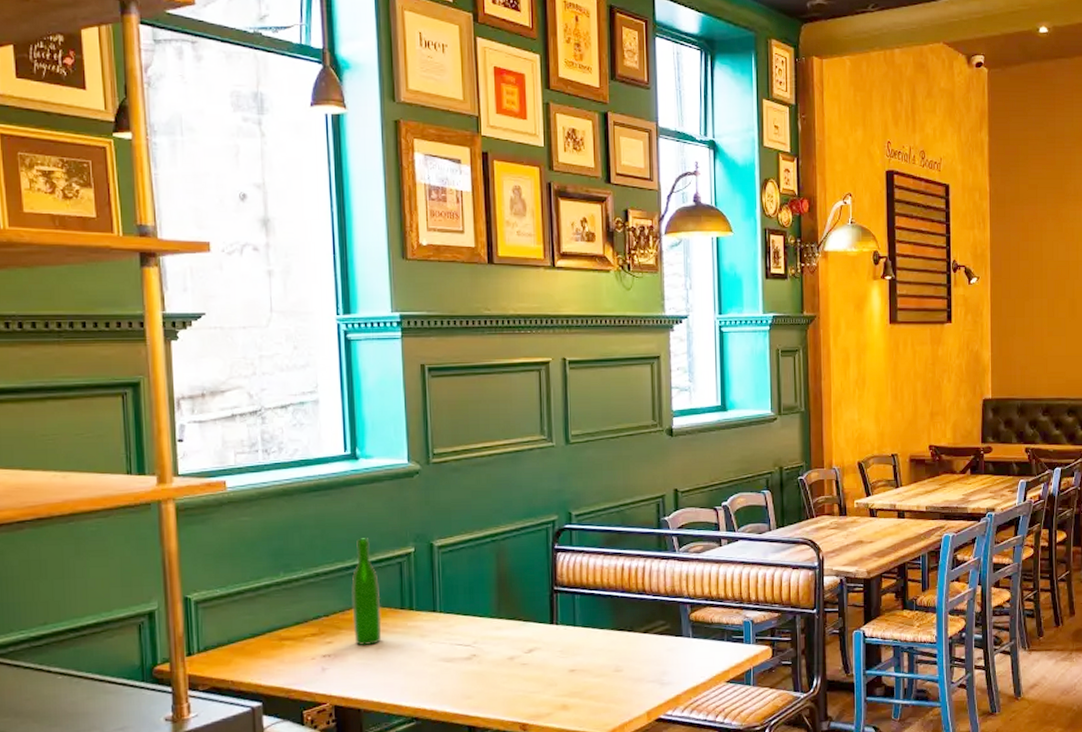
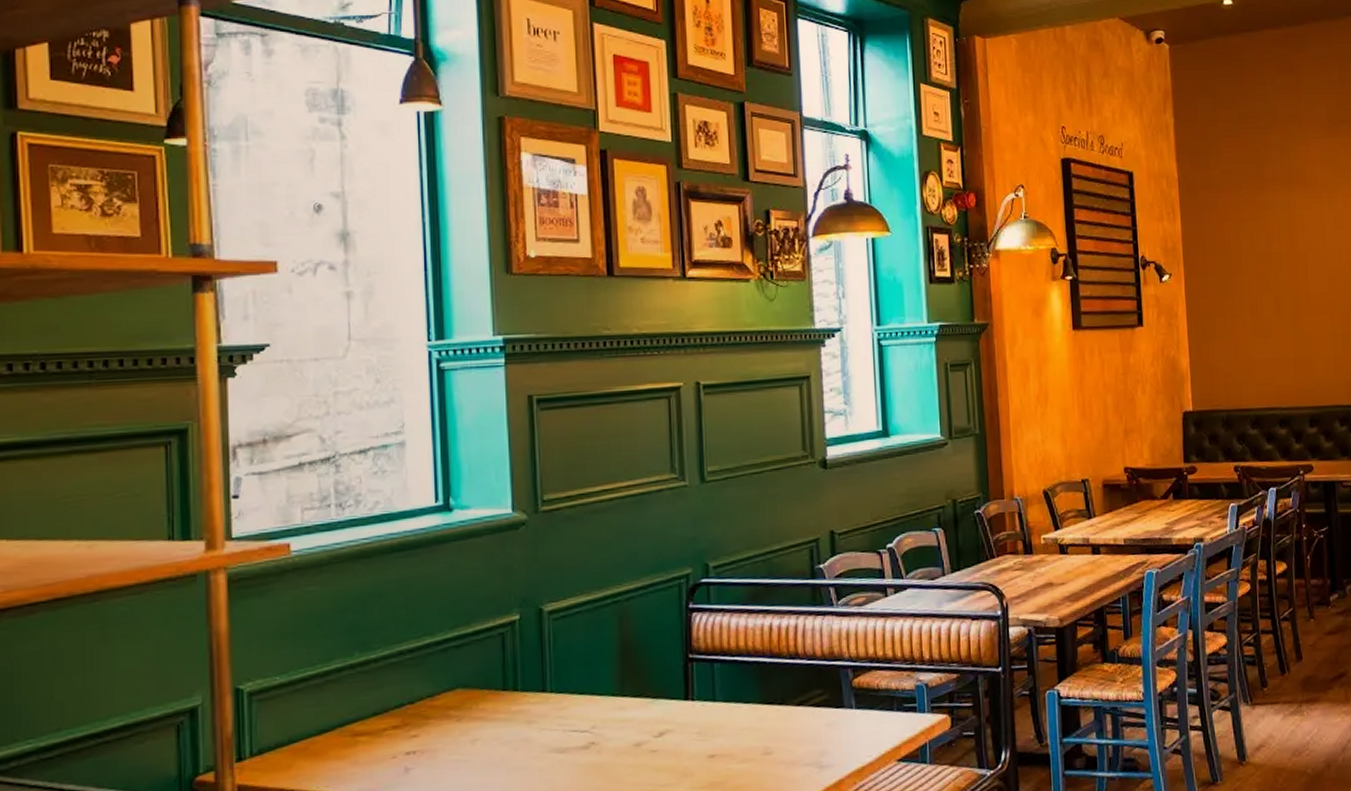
wine bottle: present [351,538,382,646] -> none [442,605,480,739]

